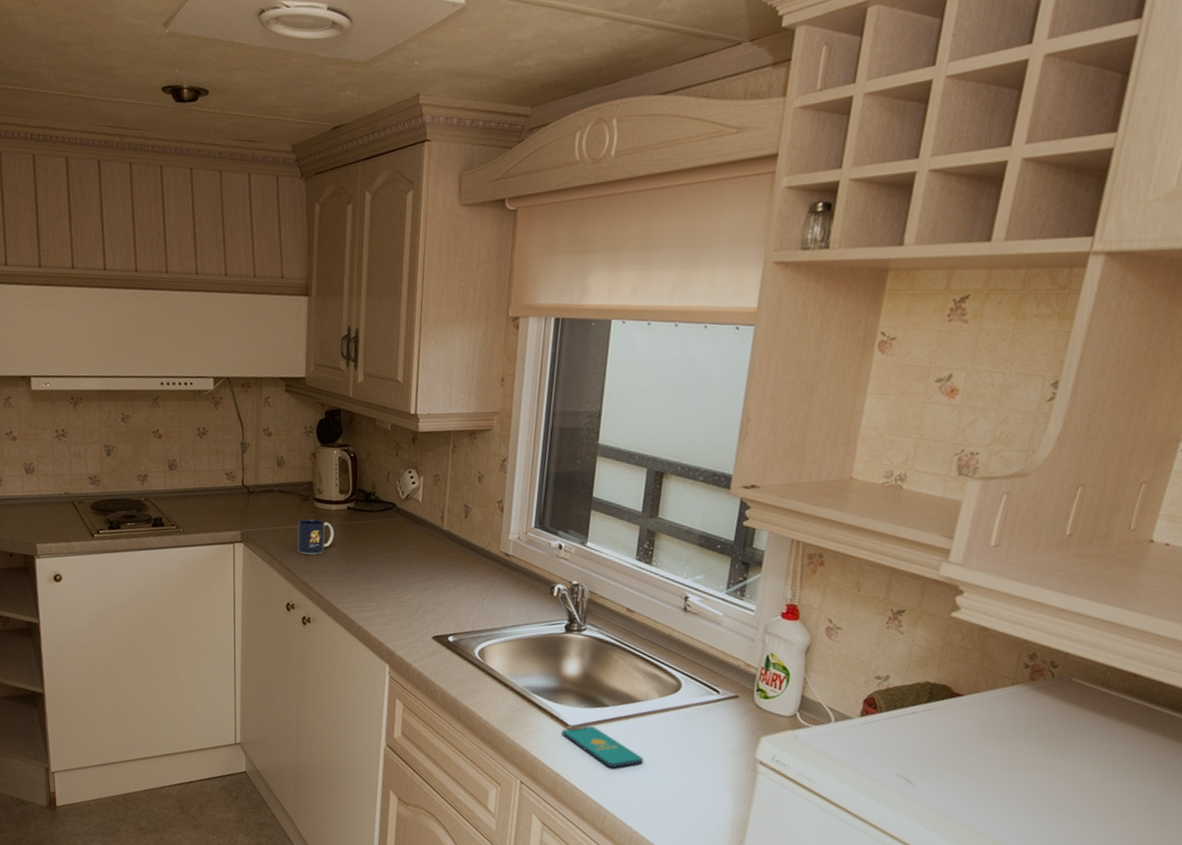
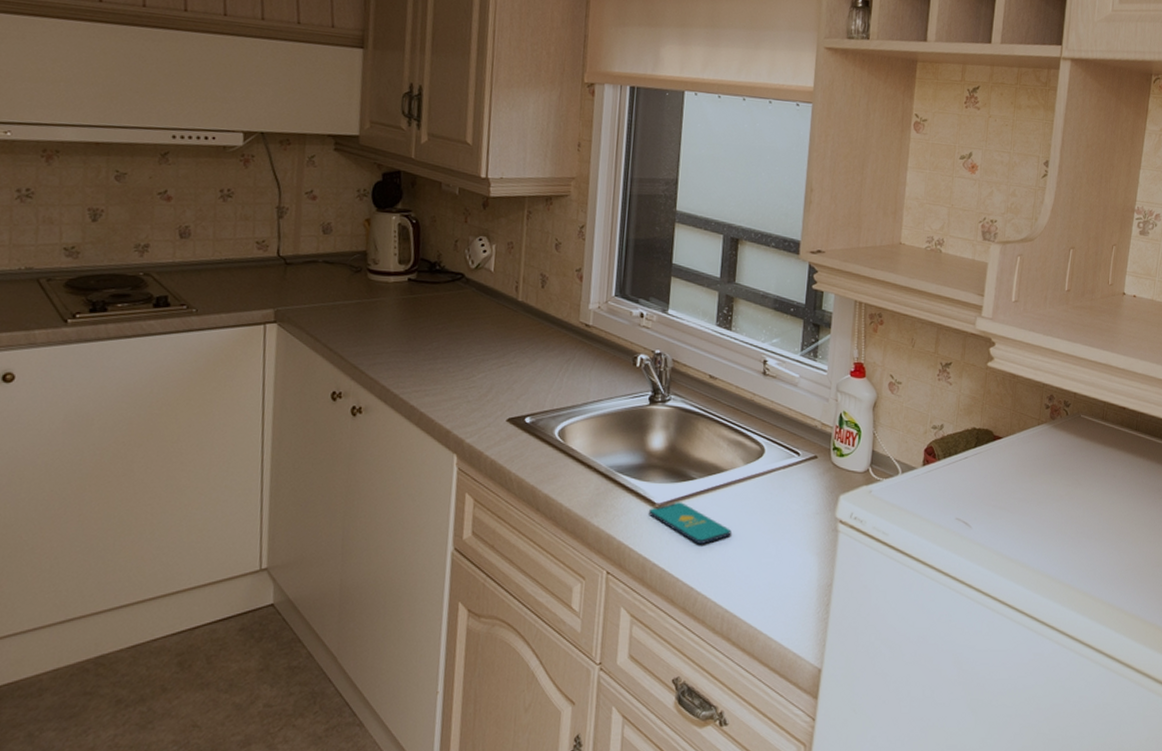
mug: present [297,519,334,555] -> none [346,293,392,334]

